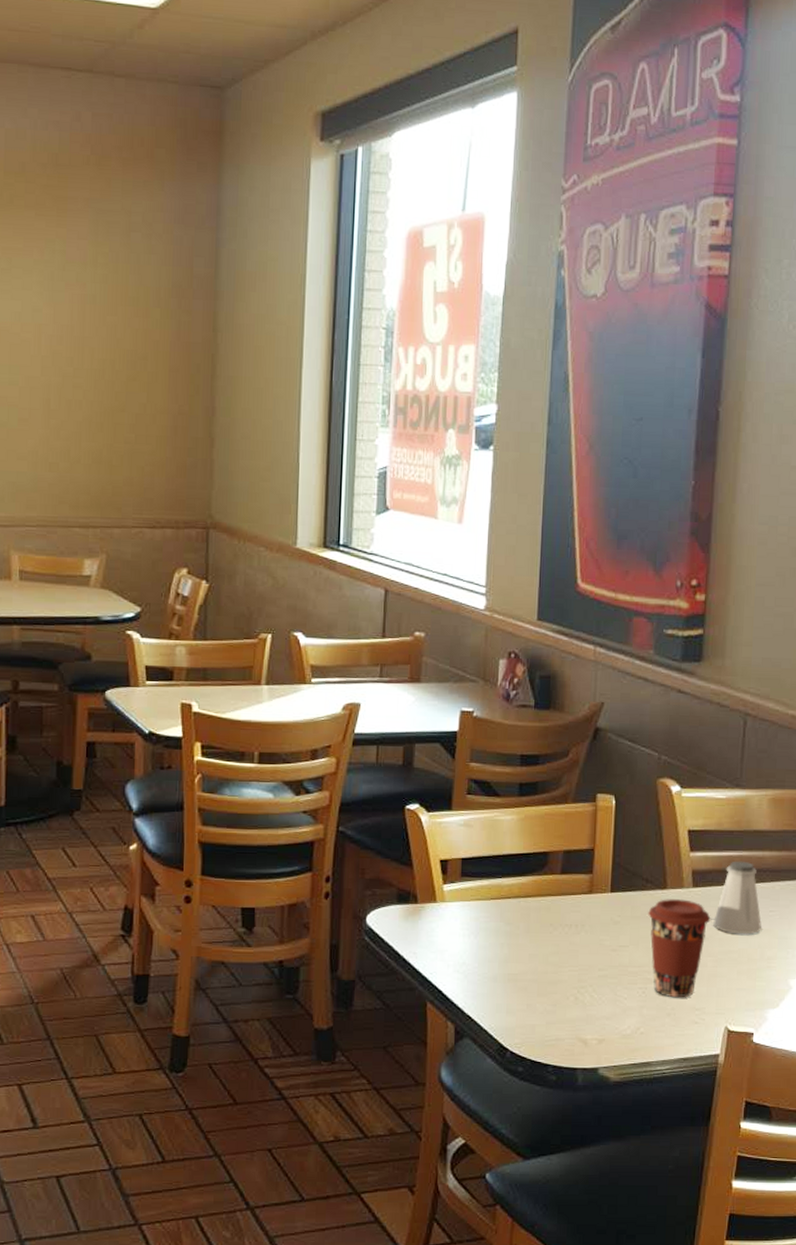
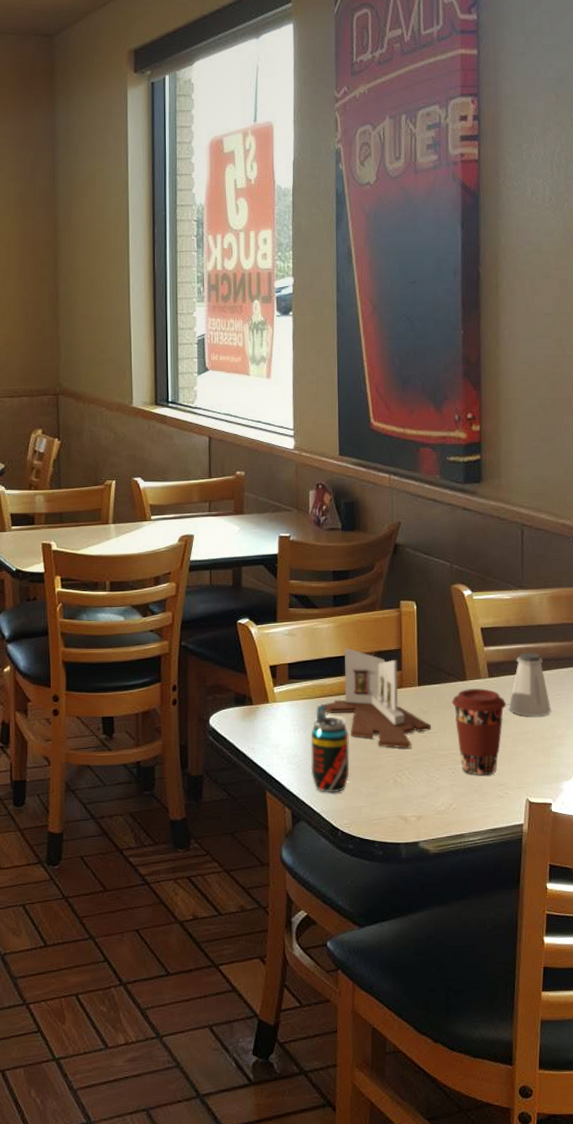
beverage can: none [480,908,527,1007] -> present [310,705,350,792]
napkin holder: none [496,844,622,963] -> present [321,647,431,748]

